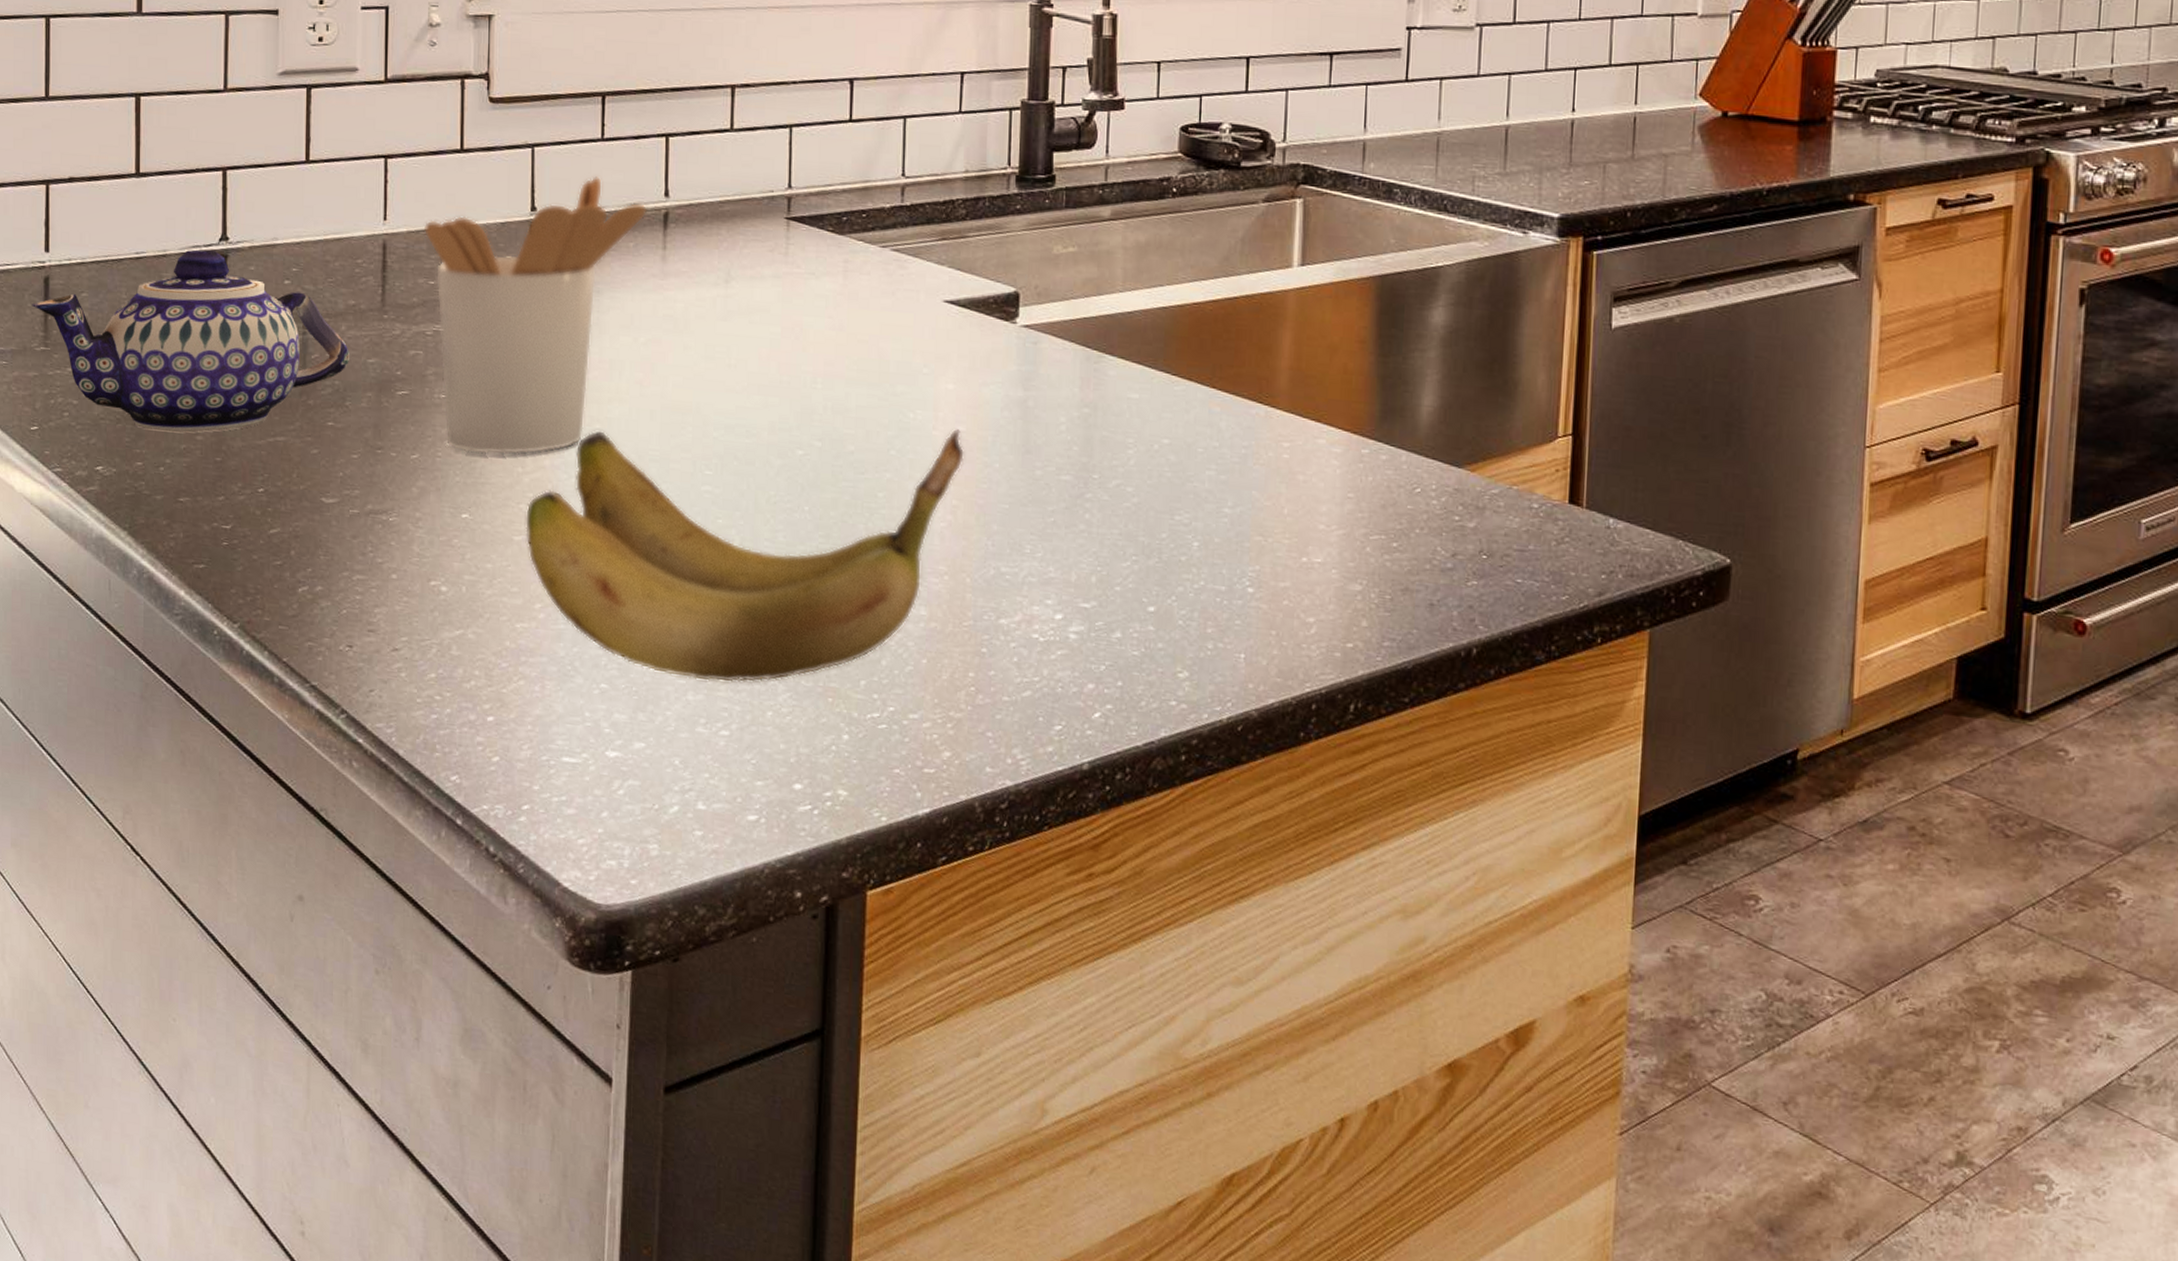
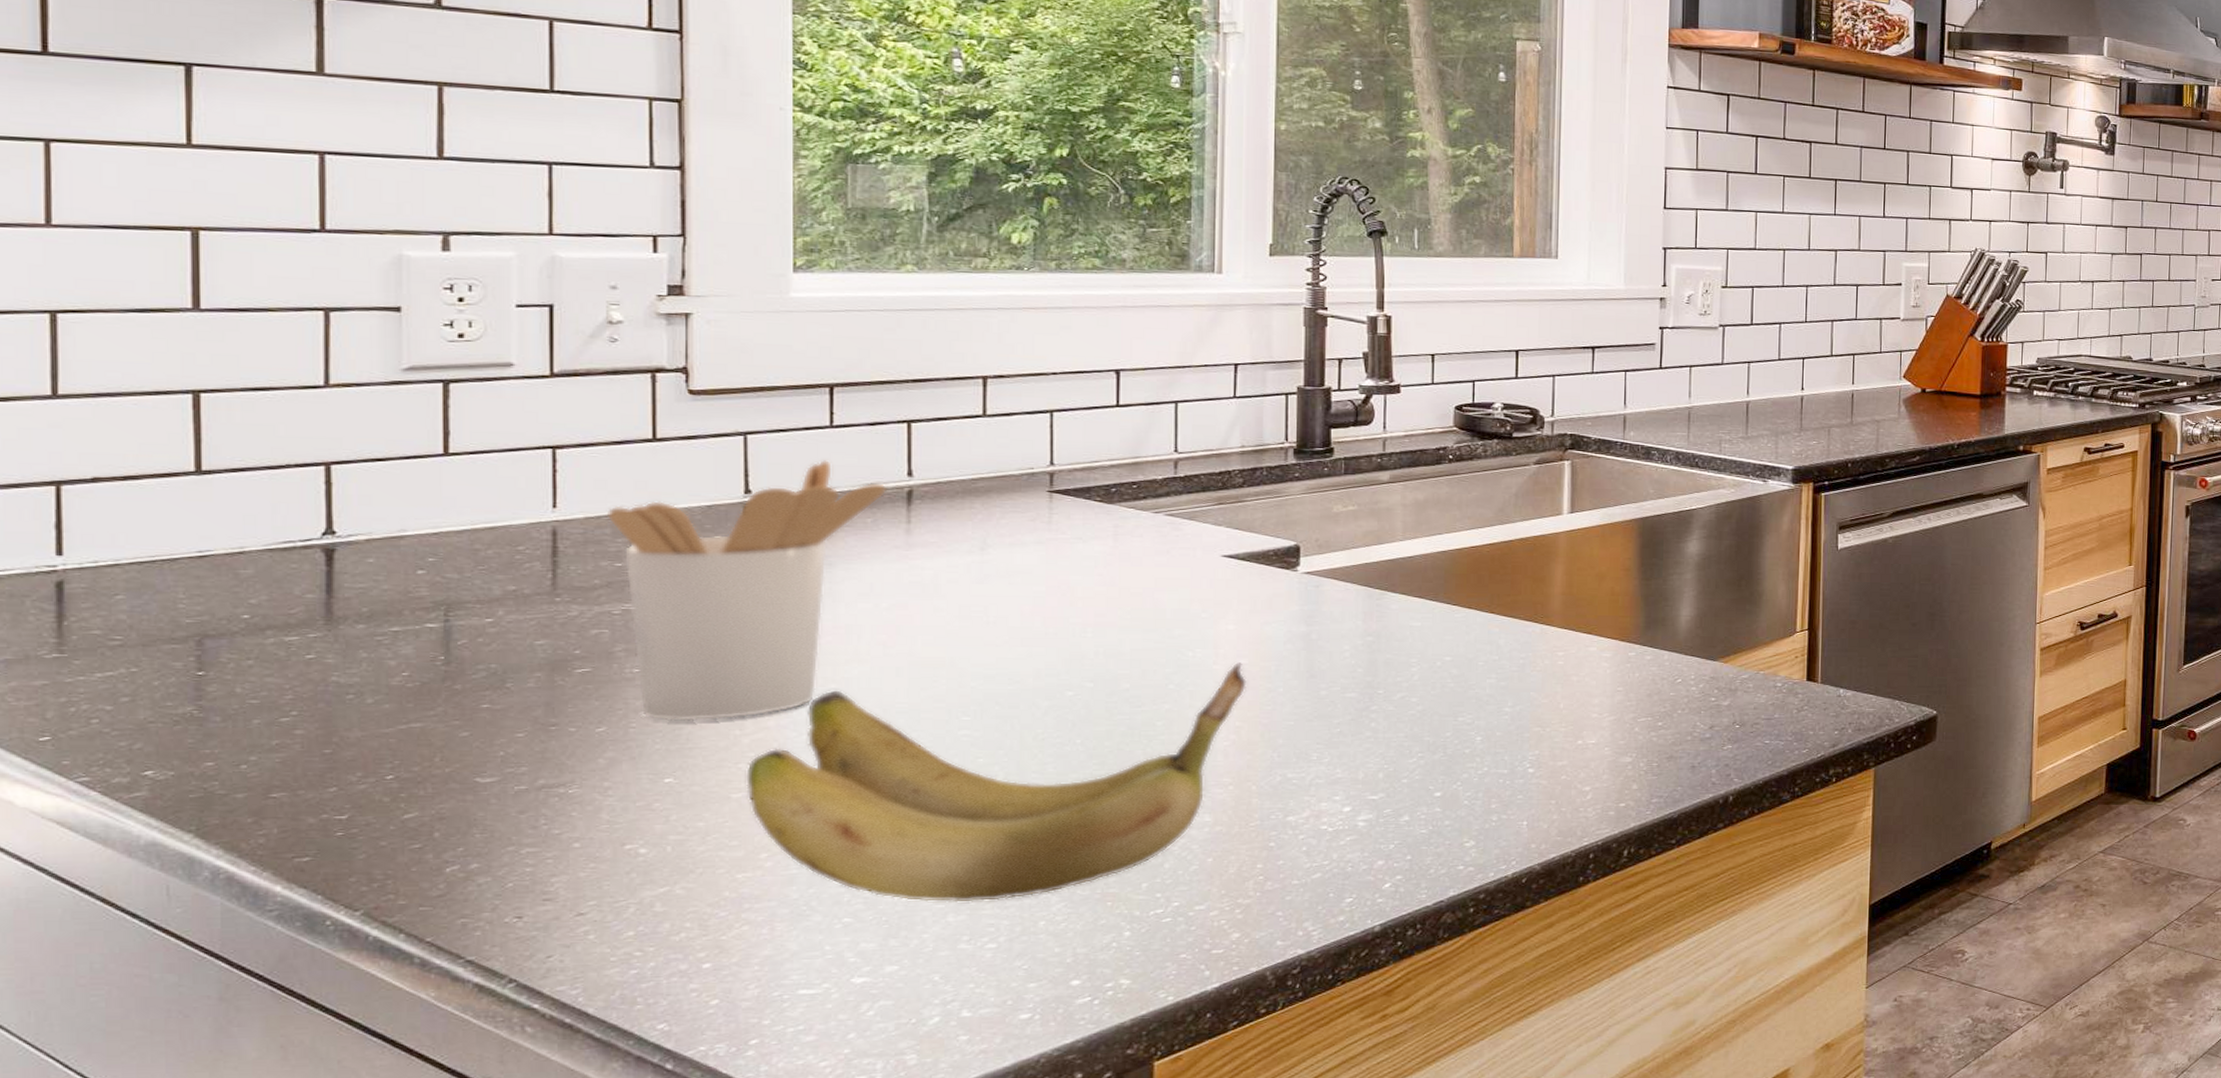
teapot: present [31,249,349,433] -> none [36,545,510,729]

